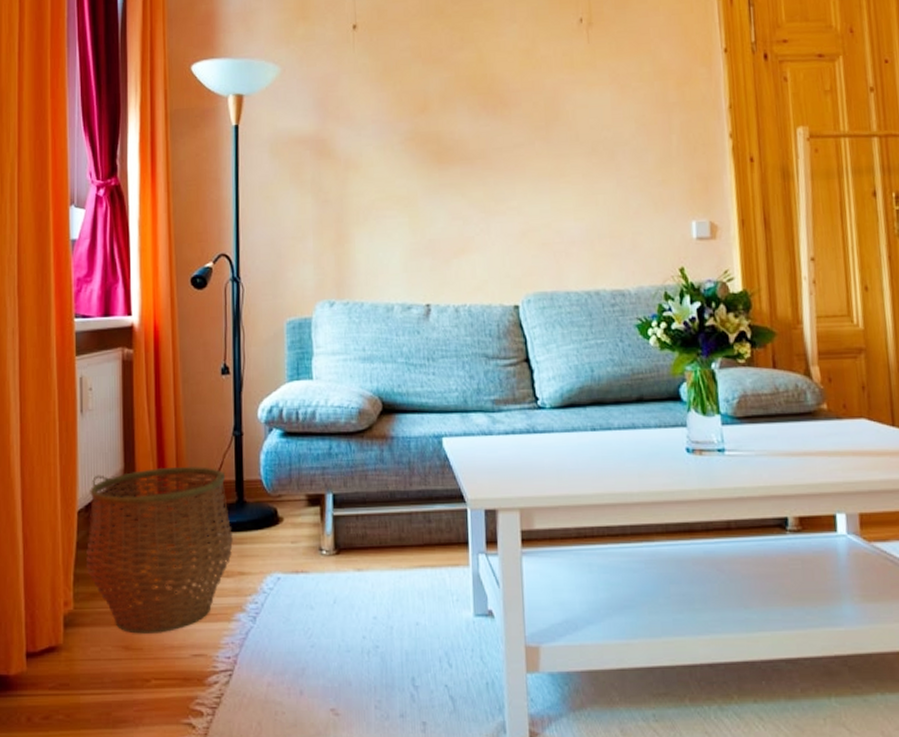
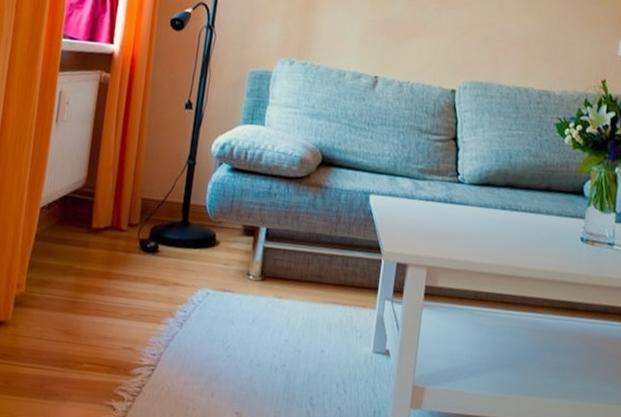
basket: present [87,467,234,634] -> none [41,178,175,325]

